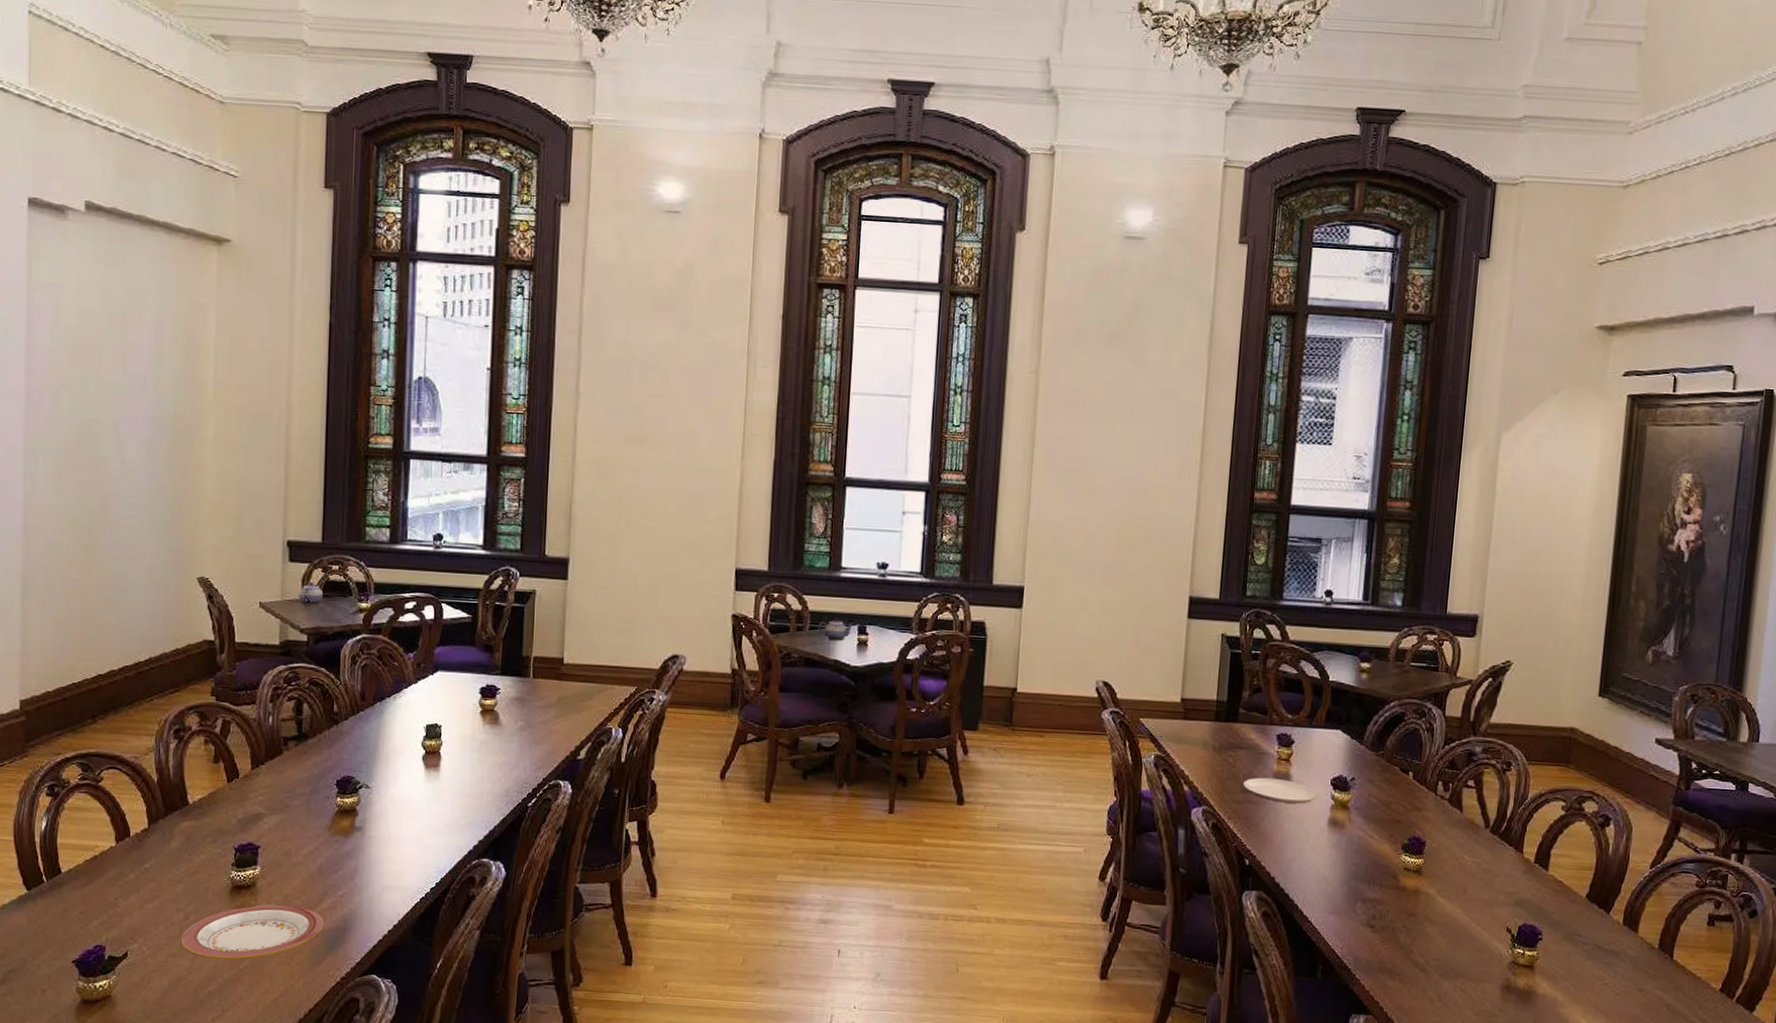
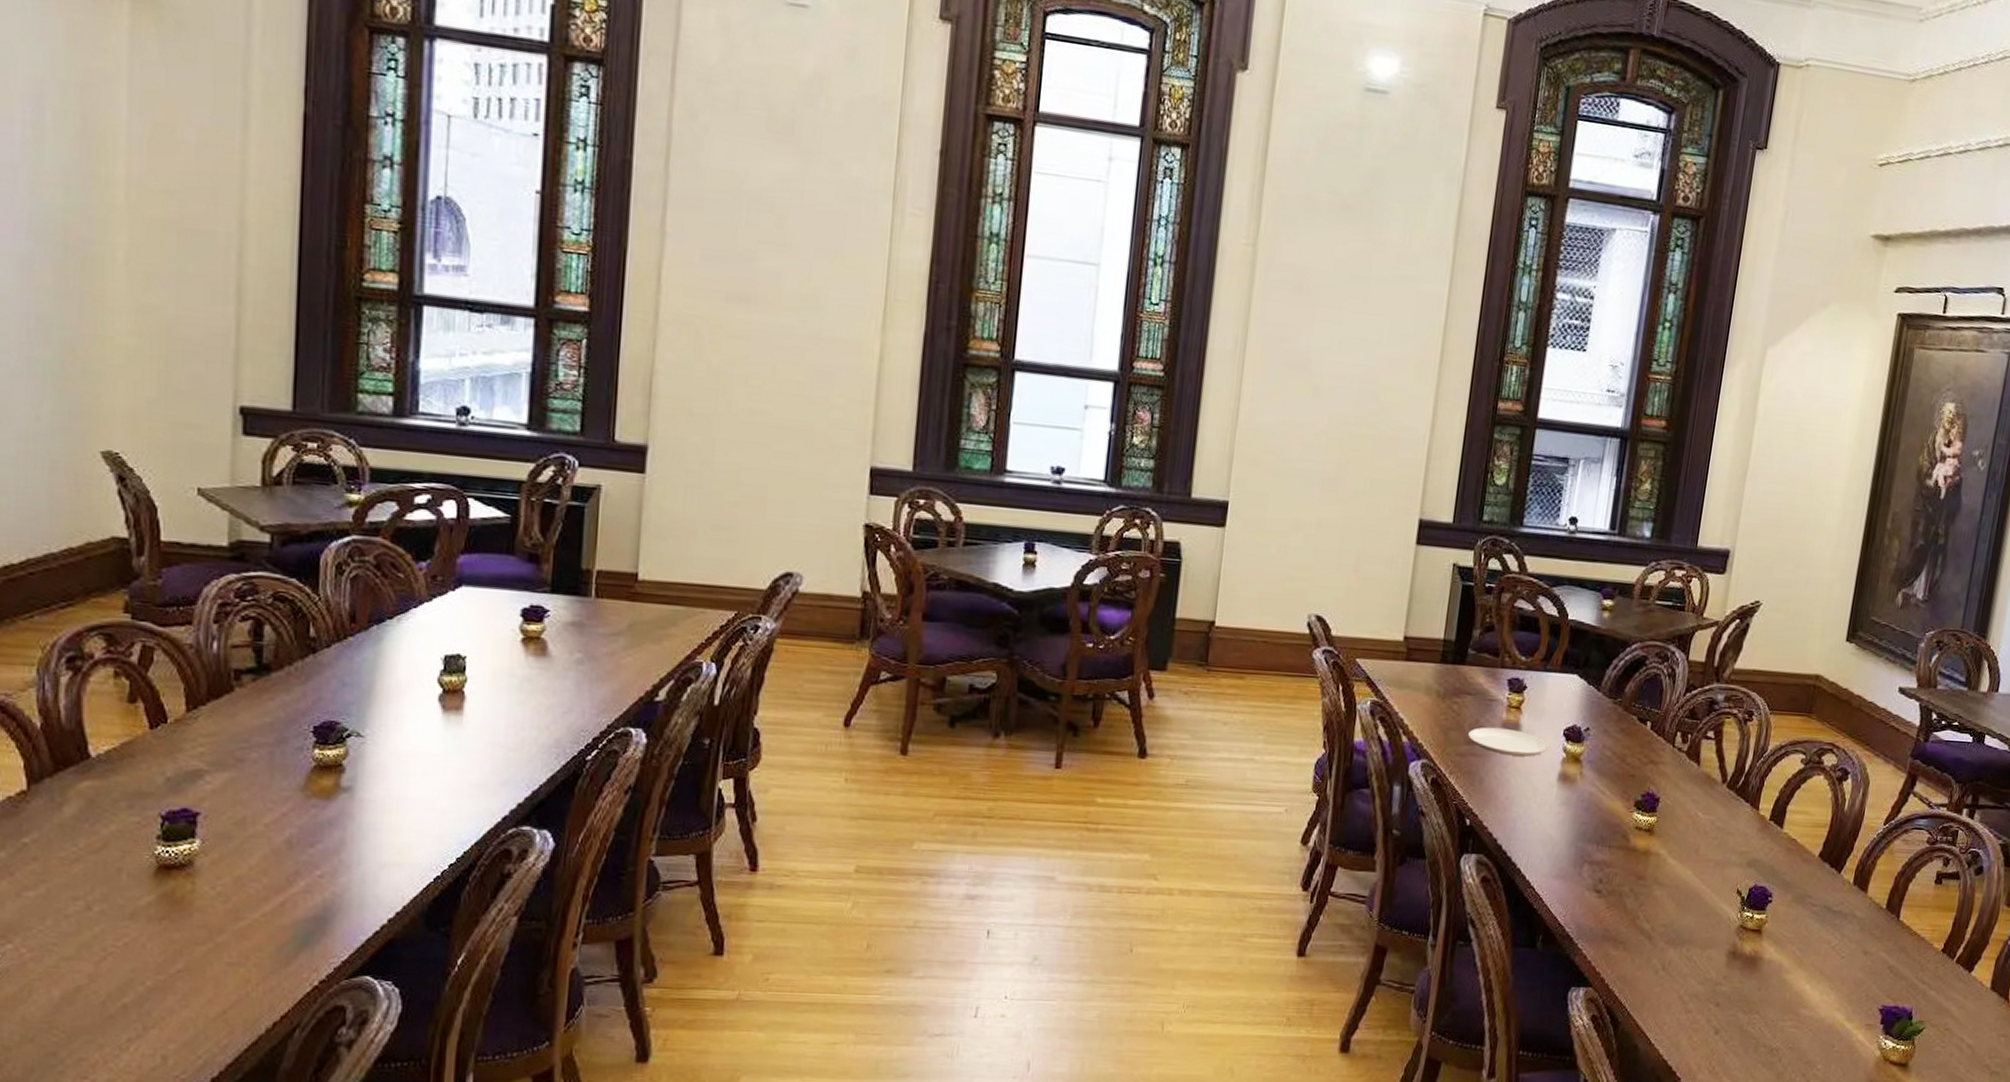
plate: present [181,904,324,960] -> none [79,888,296,963]
teapot: present [298,582,324,606] -> none [256,463,295,496]
teapot: present [818,618,853,641] -> none [974,532,1018,561]

